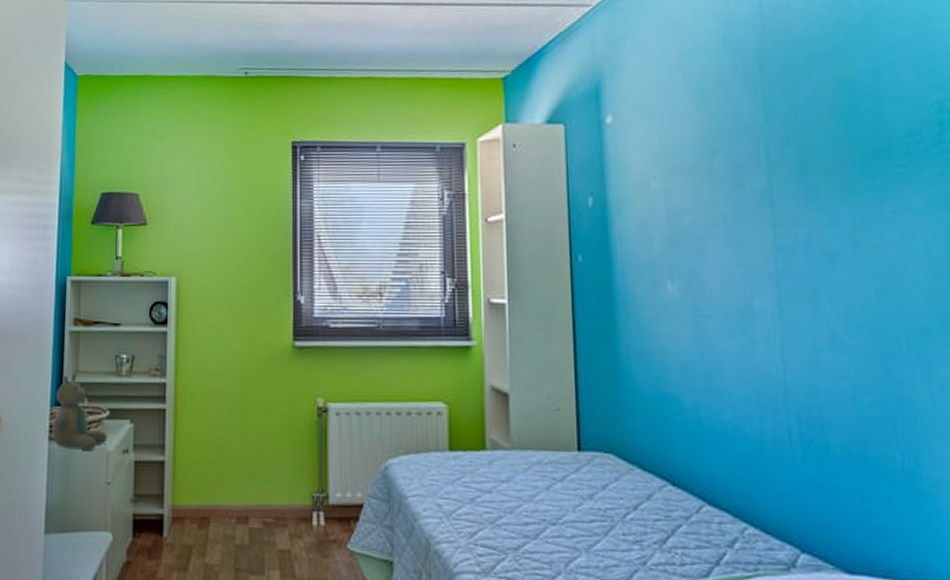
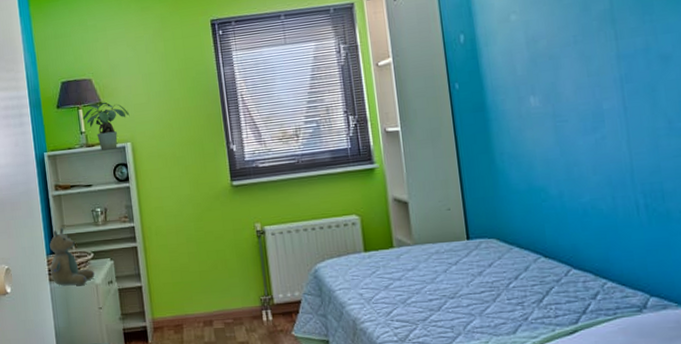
potted plant: none [121,223,179,283] -> present [83,102,130,151]

